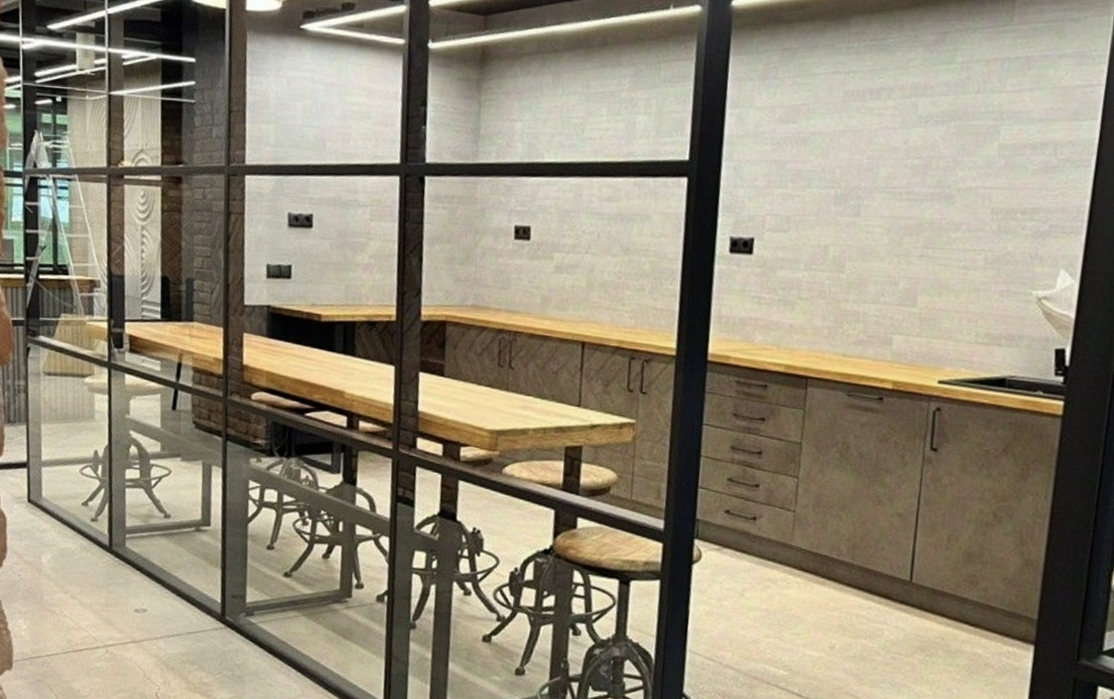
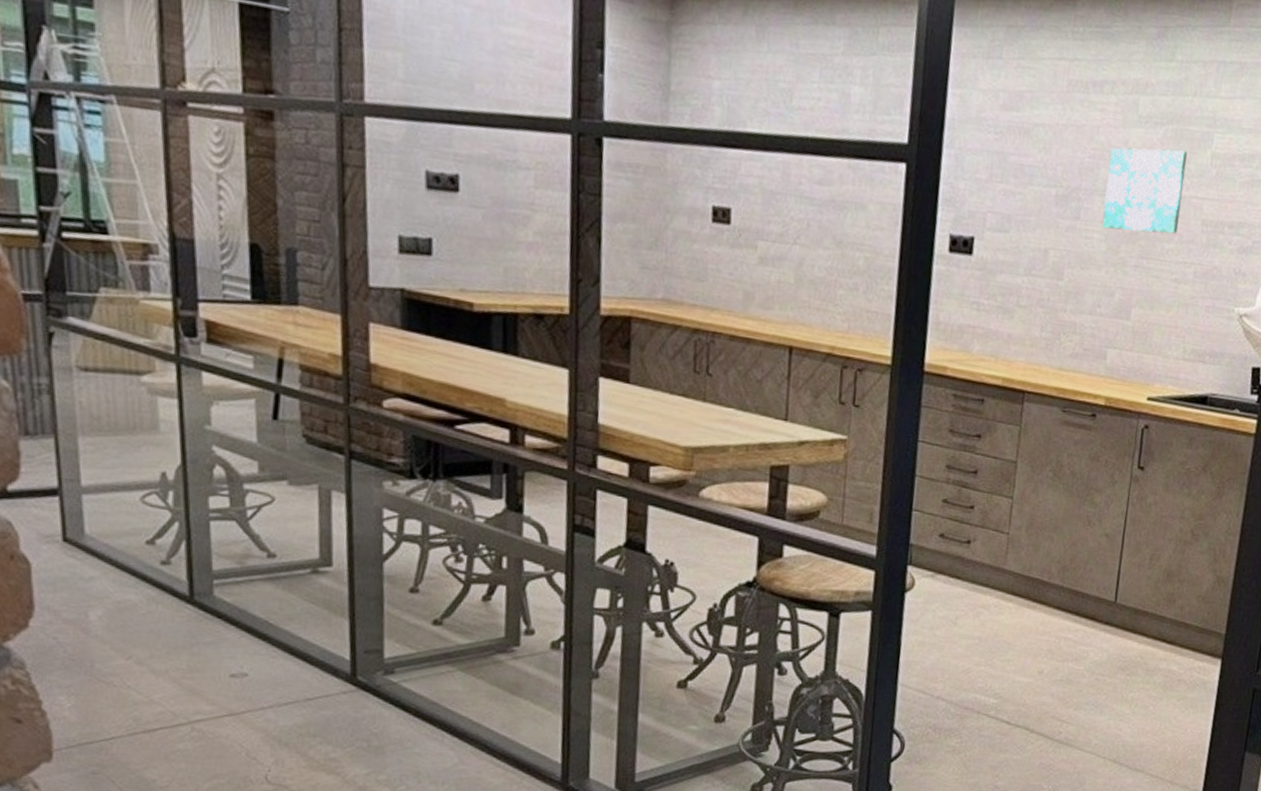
wall art: none [883,144,973,224] -> present [1101,147,1188,234]

